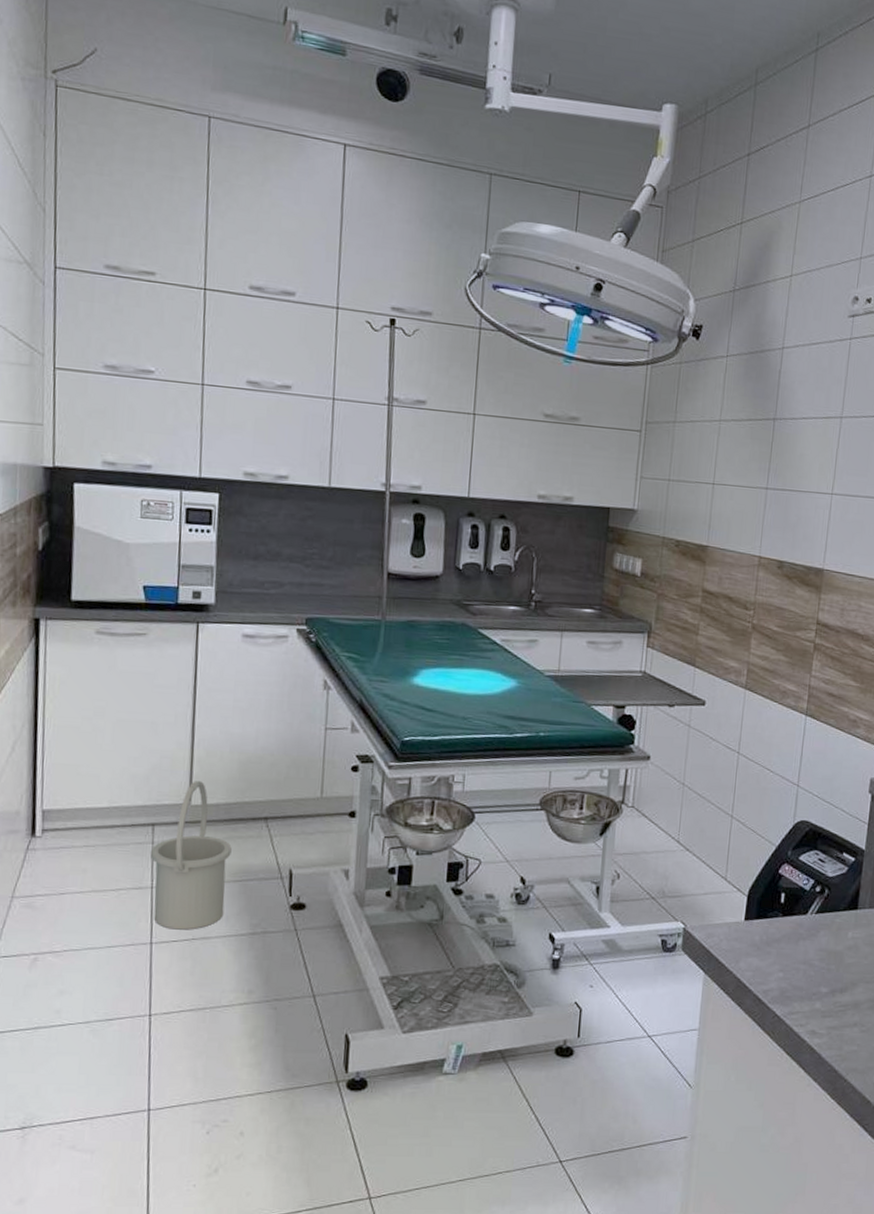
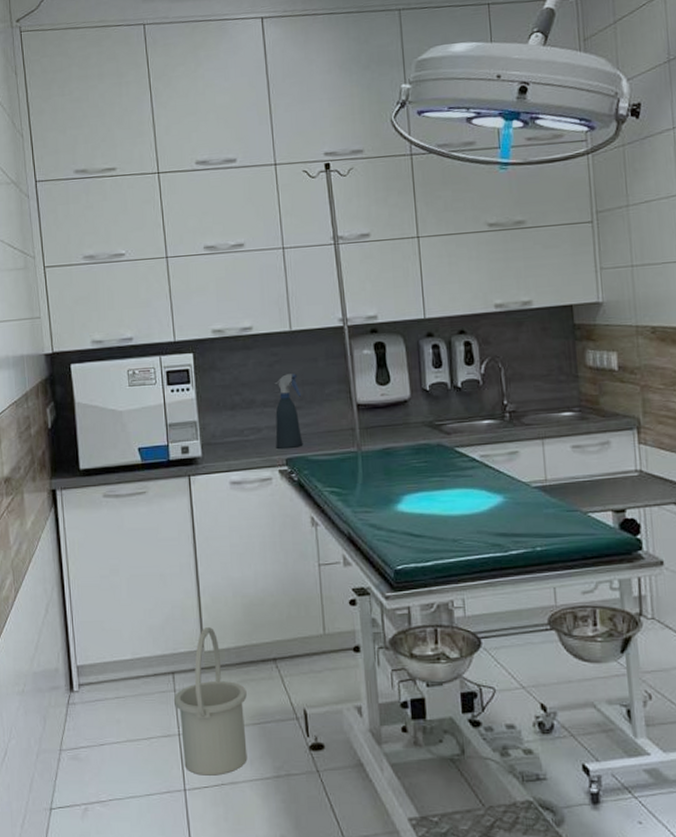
spray bottle: none [297,531,332,609] -> present [275,373,304,450]

